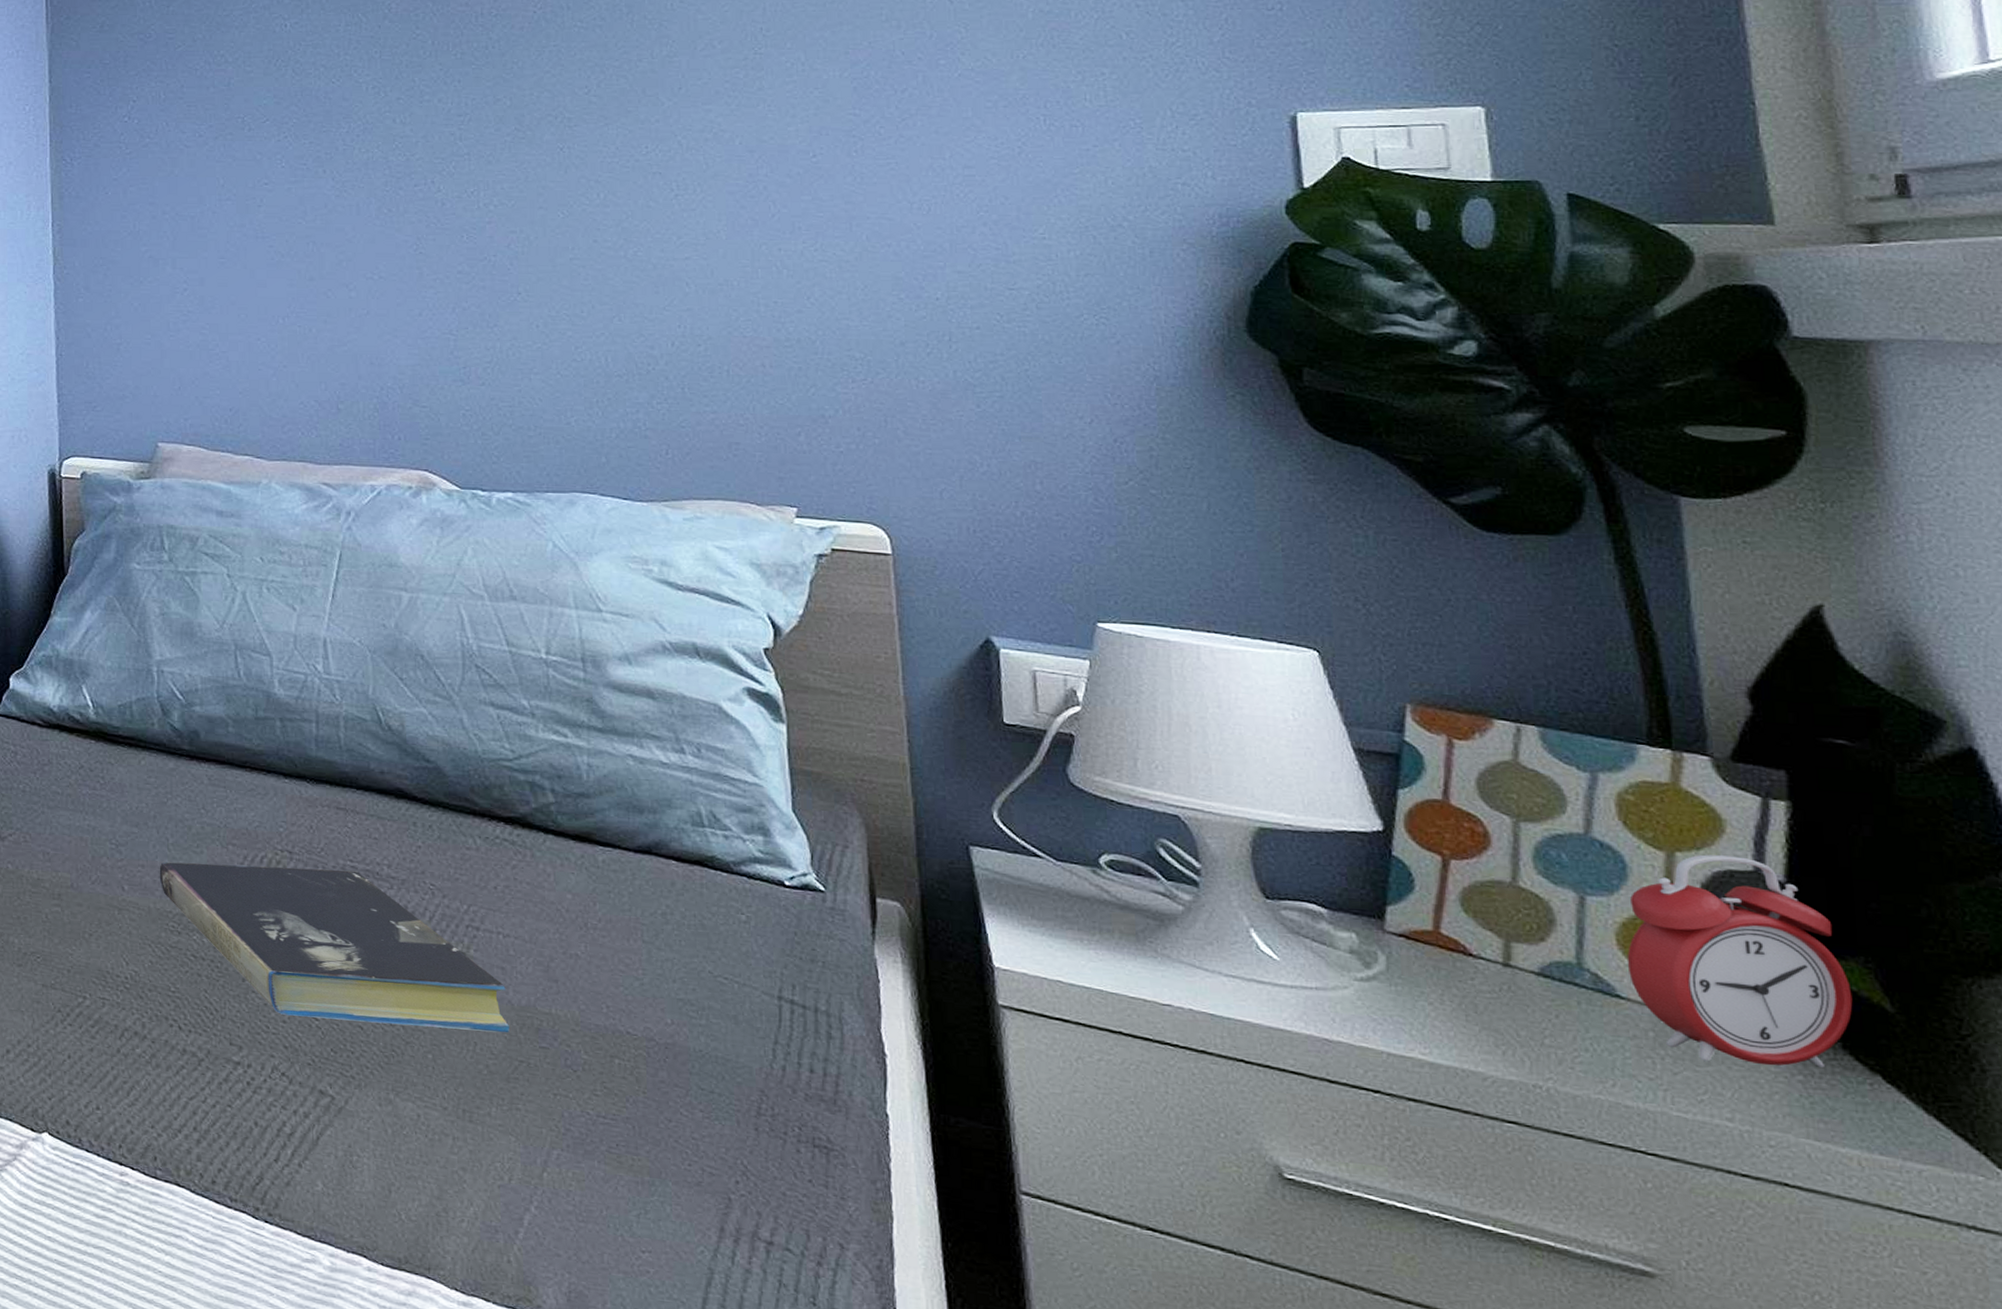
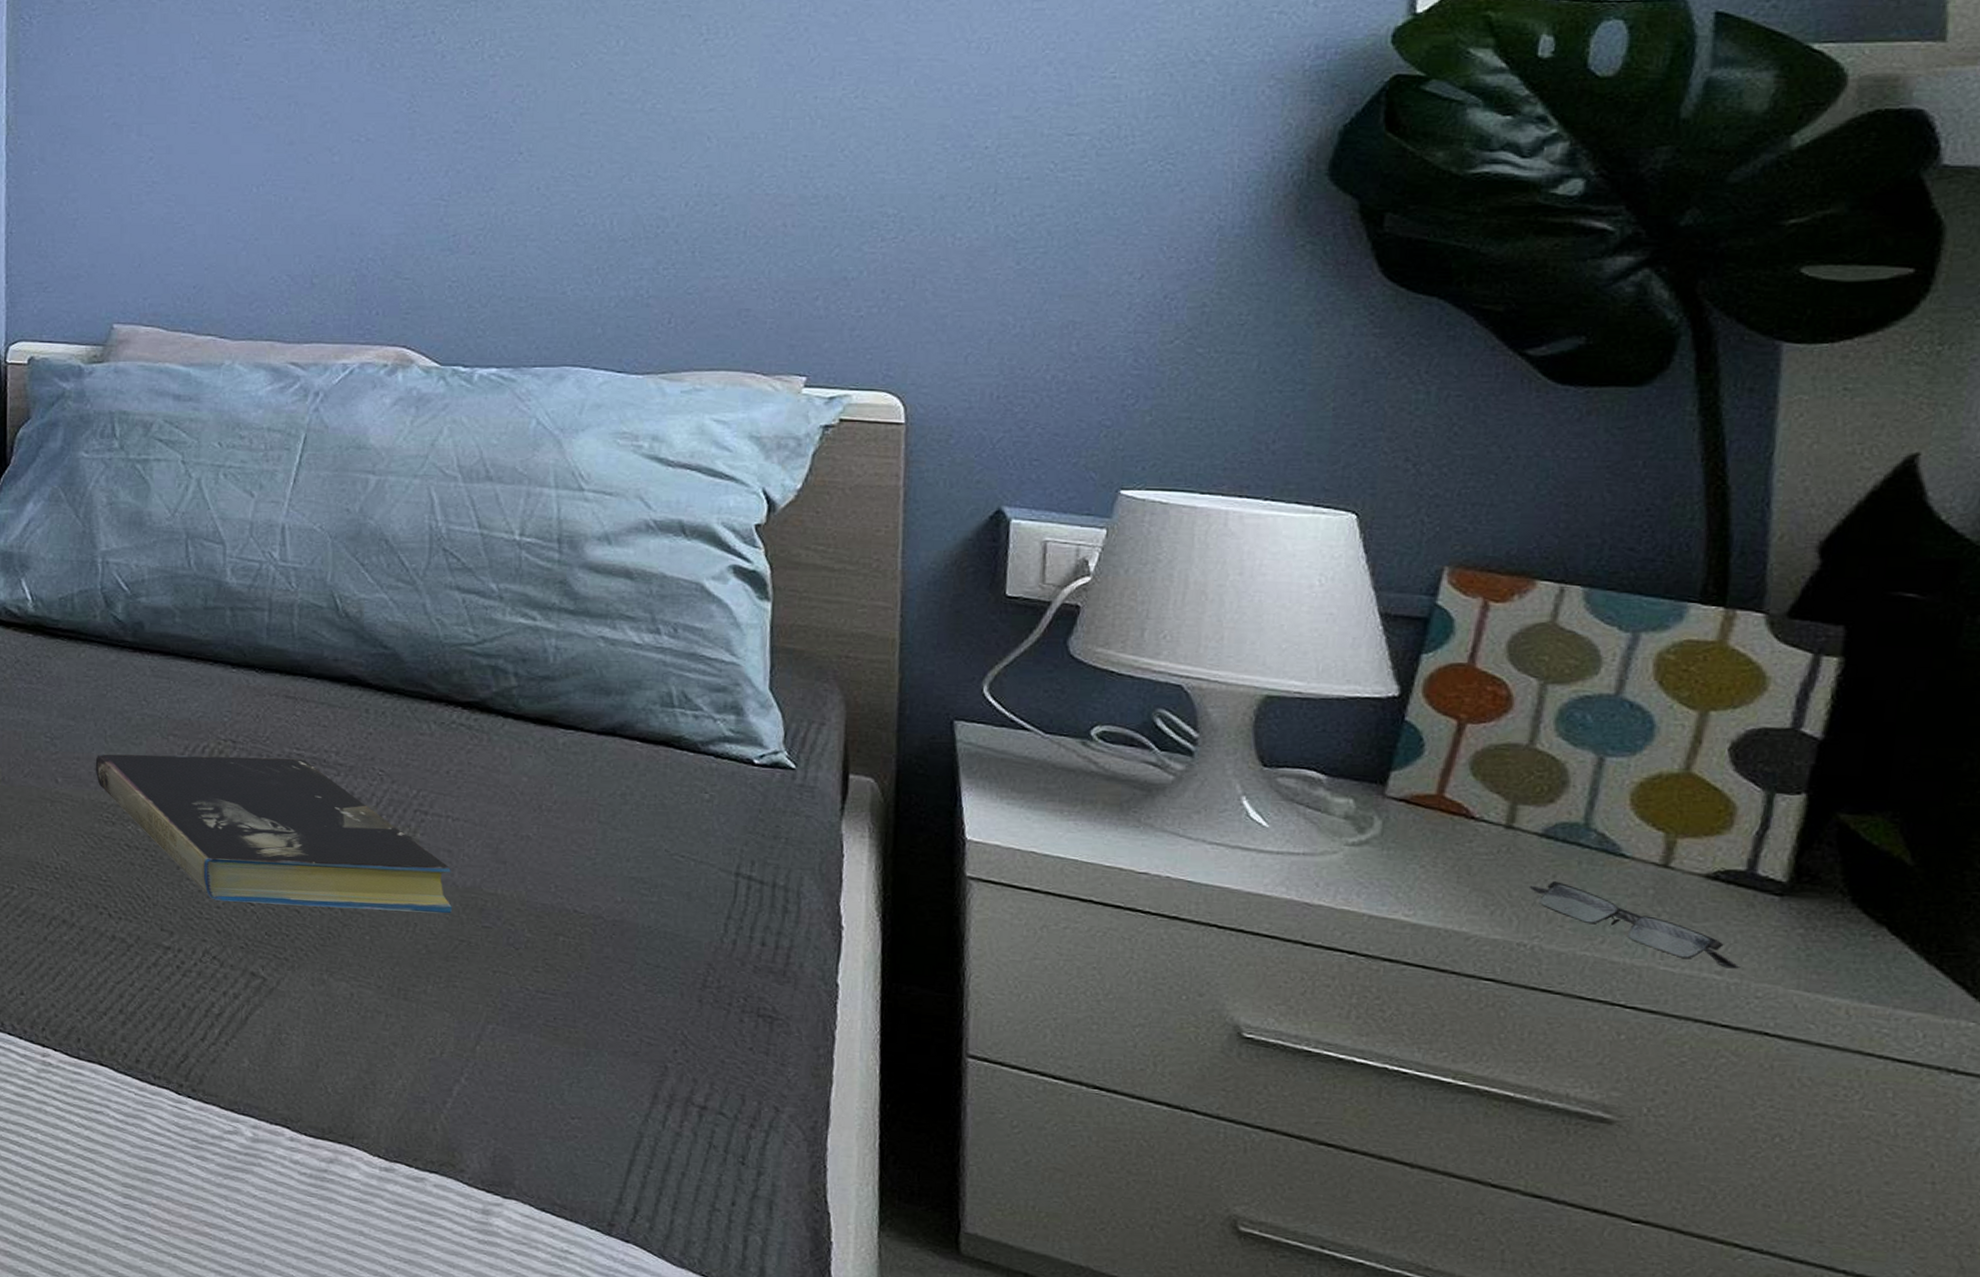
glasses: none [1534,1021,1749,1116] -> present [1529,881,1740,969]
alarm clock: present [1628,854,1853,1069] -> none [1638,713,1872,922]

